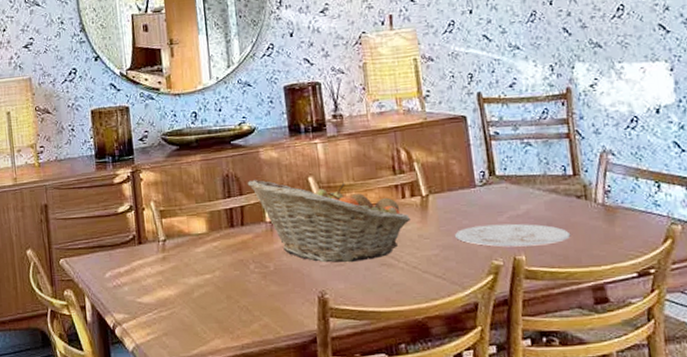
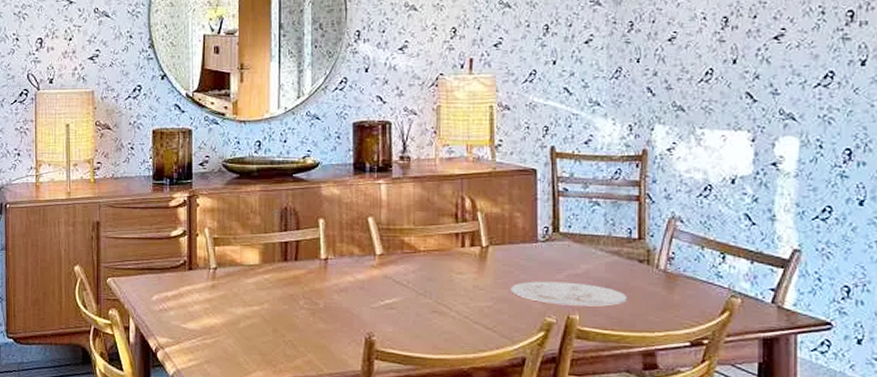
fruit basket: present [247,179,411,263] -> none [305,214,468,307]

